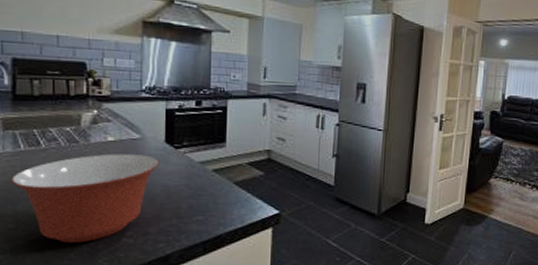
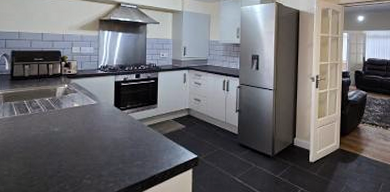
mixing bowl: present [10,154,159,243] -> none [7,116,110,184]

